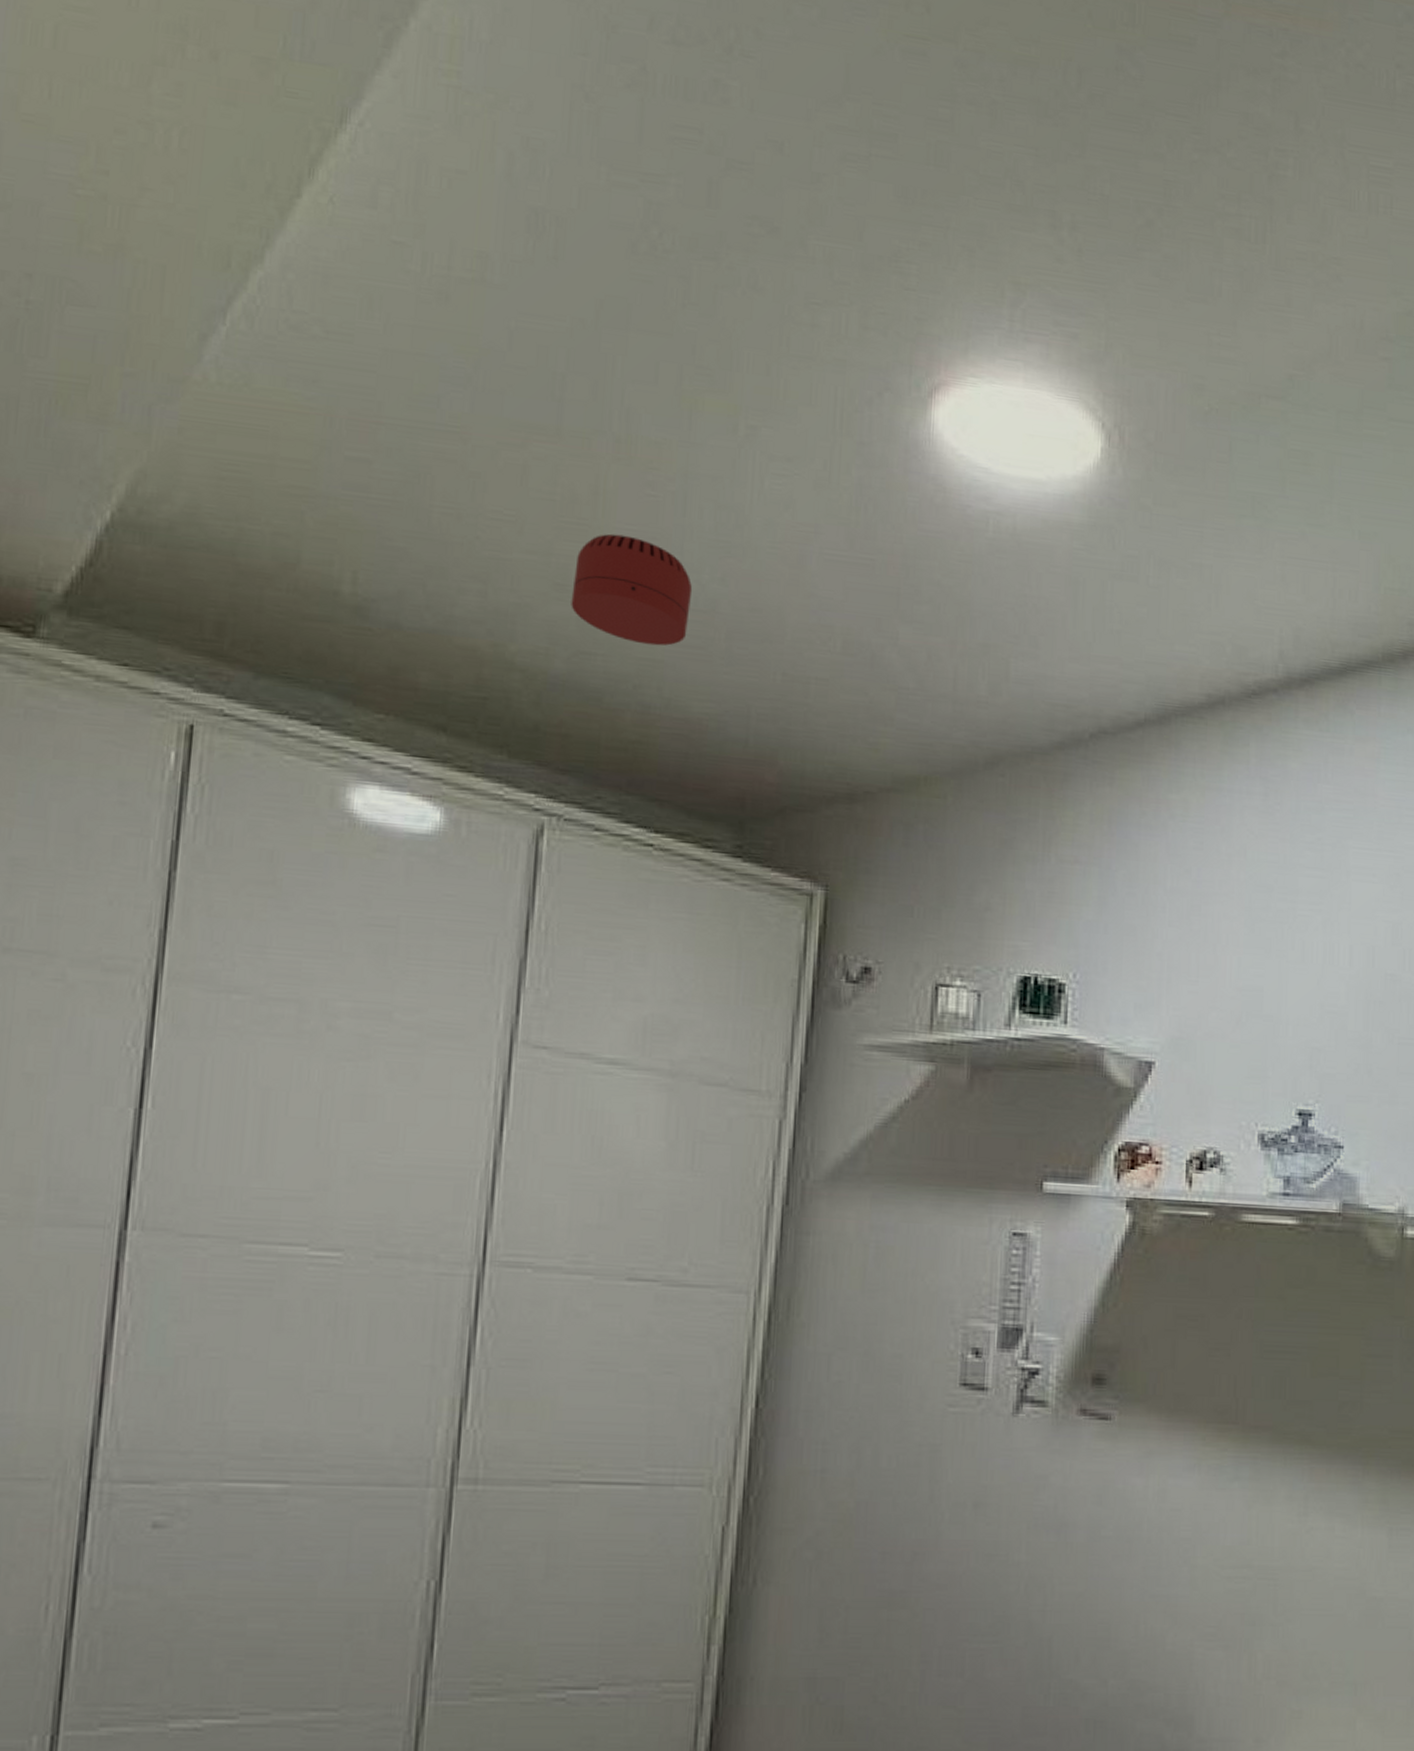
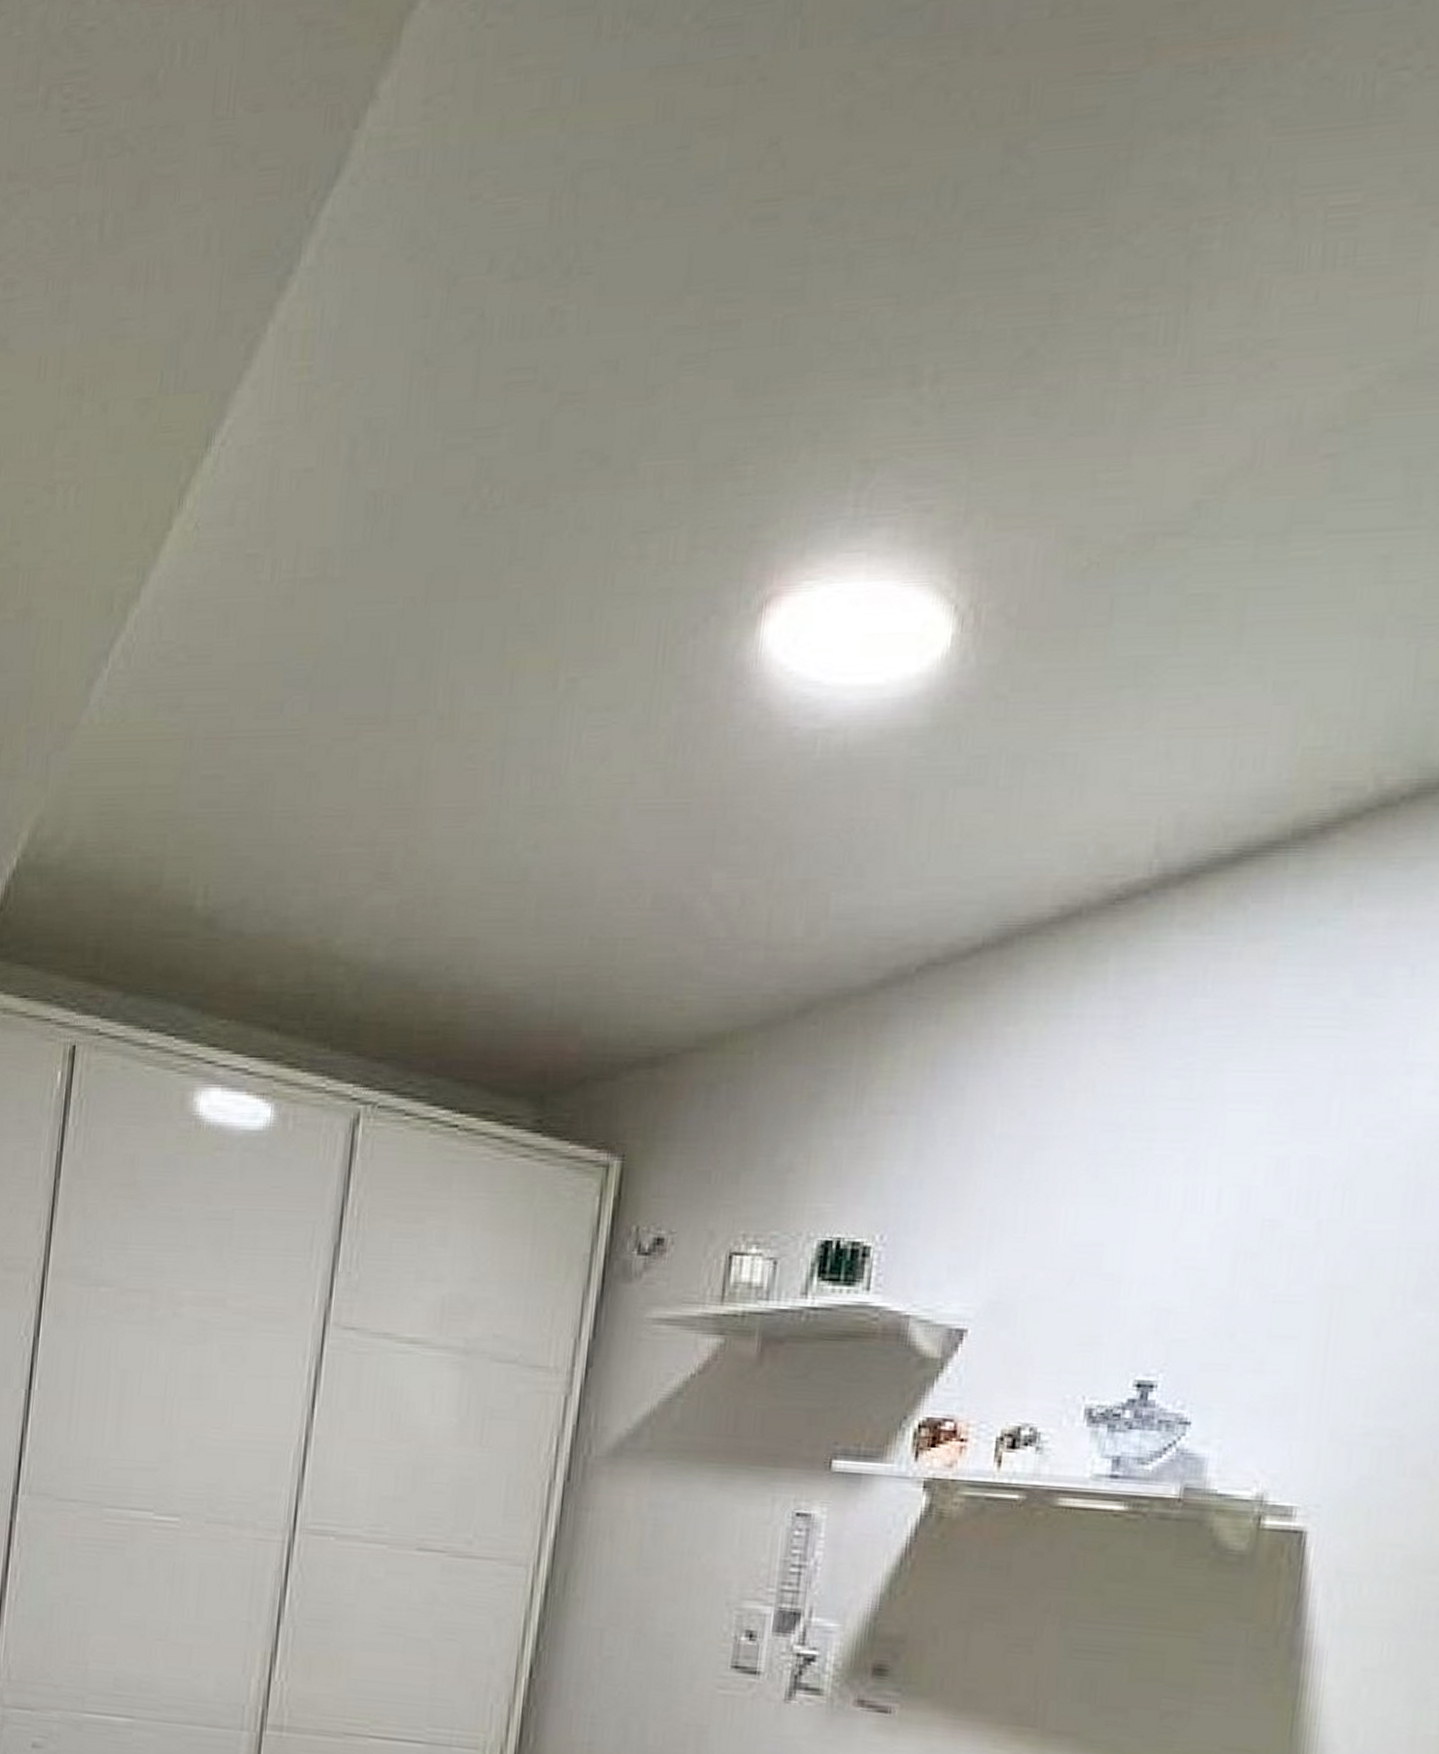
smoke detector: present [571,533,693,646] -> none [392,814,506,924]

